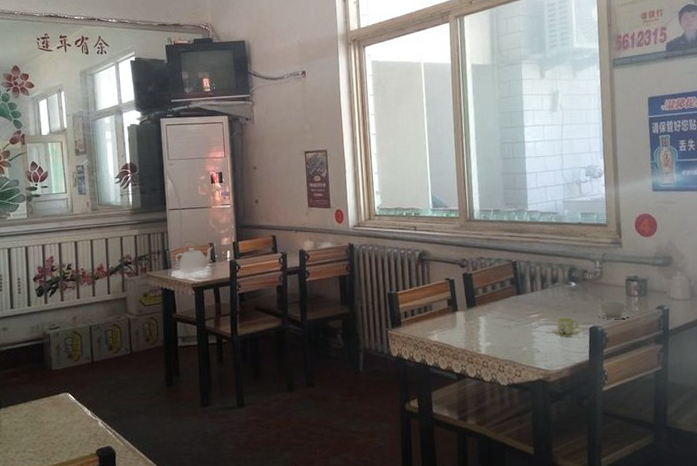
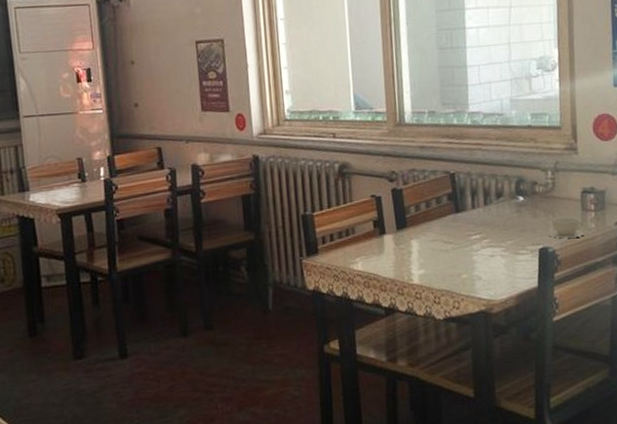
teapot: present [174,246,213,272] -> none [33,162,83,196]
cup and saucer: present [551,317,581,337] -> none [495,237,530,261]

